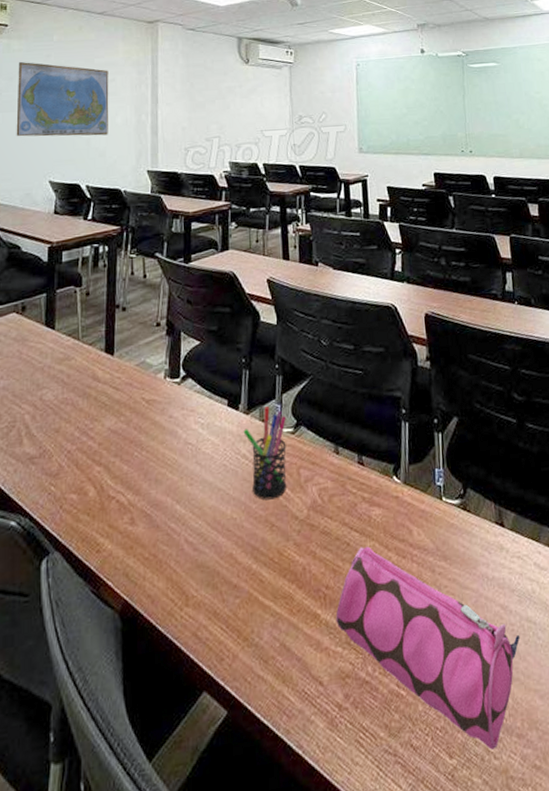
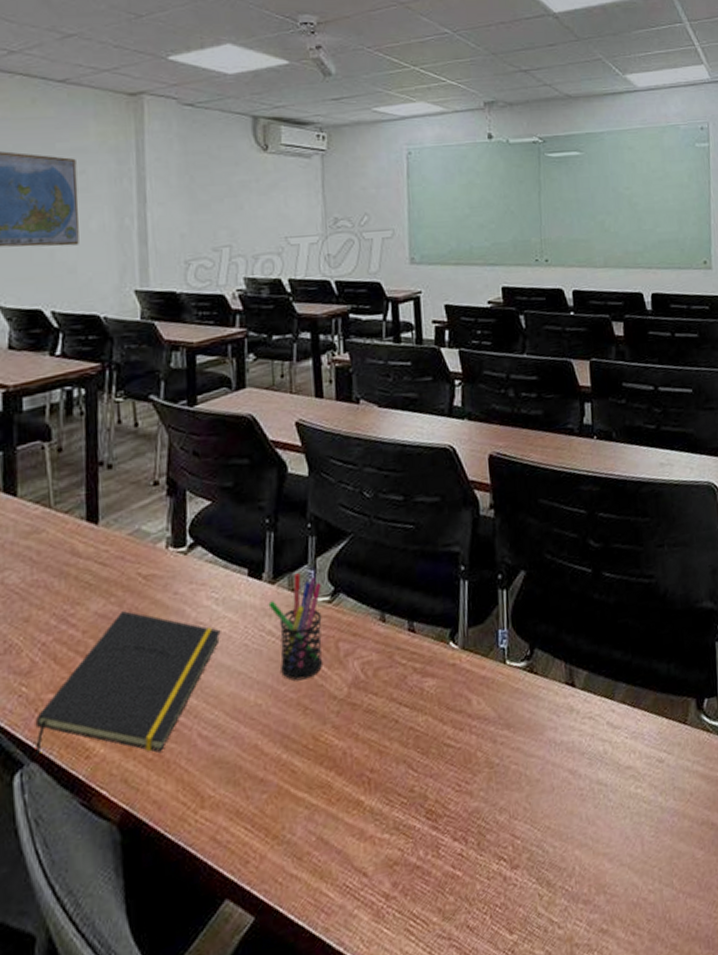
notepad: none [58,429,205,553] -> present [34,611,221,757]
pencil case: present [335,546,520,750] -> none [382,721,590,920]

